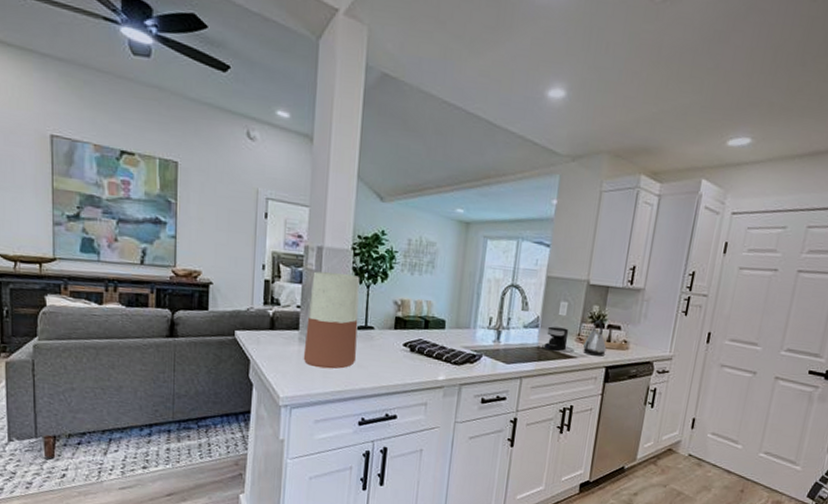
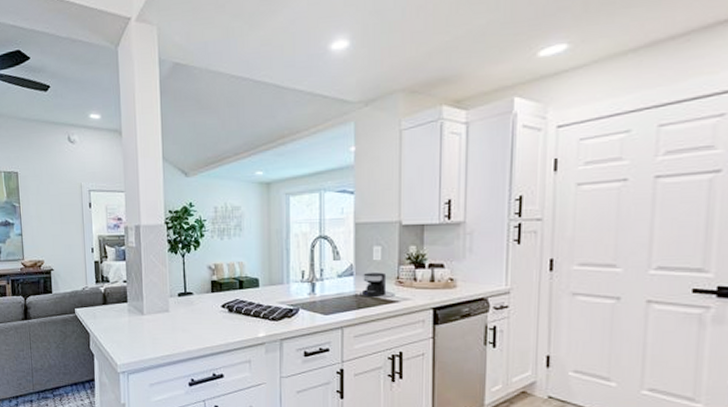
vase: present [303,271,360,369] -> none [133,247,179,335]
kettle: present [582,320,607,356] -> none [403,261,431,298]

